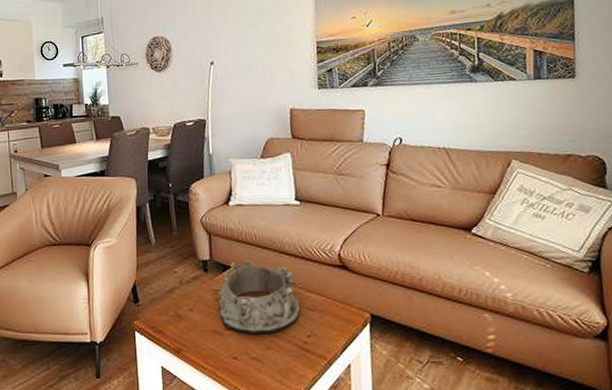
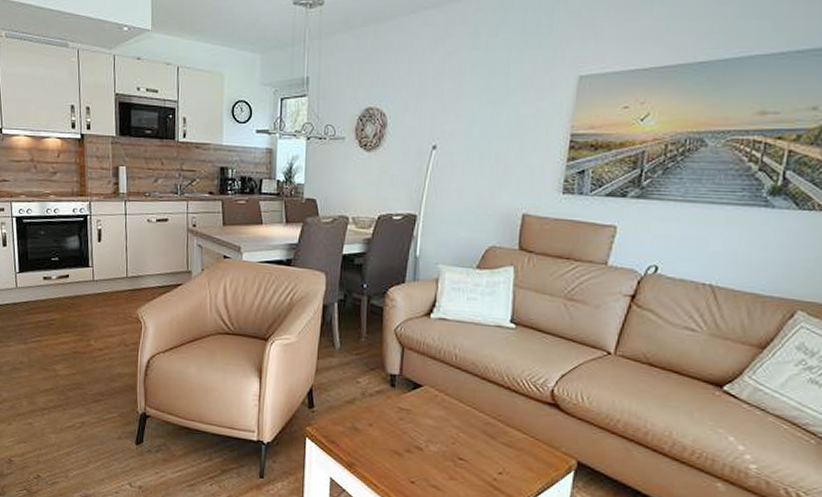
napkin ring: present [218,259,301,335] -> none [402,380,496,464]

